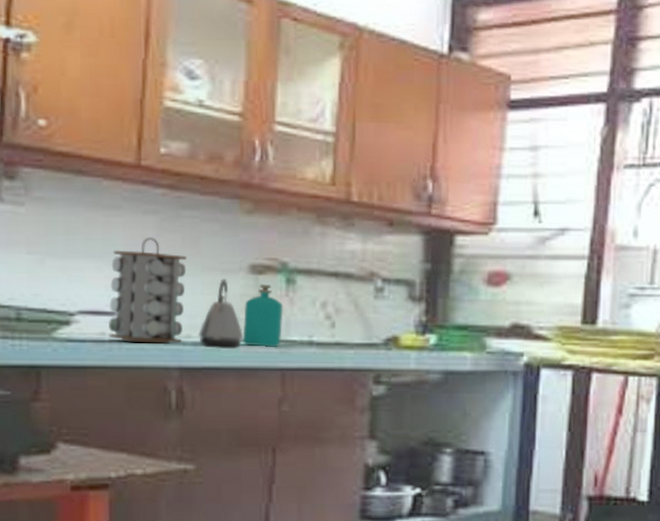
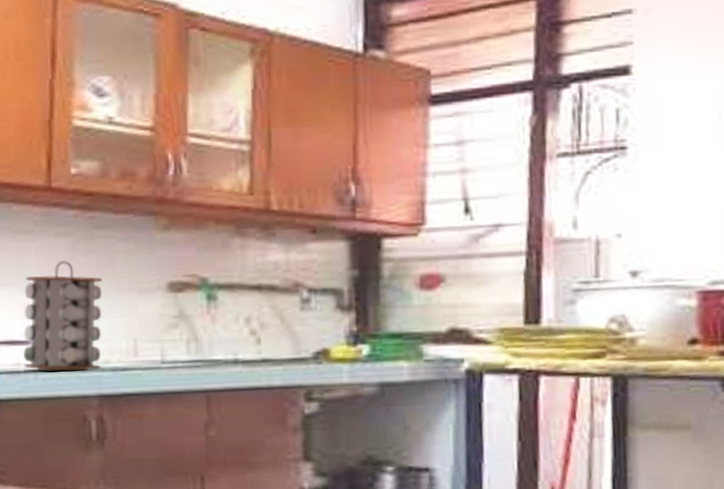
kettle: present [199,279,243,350] -> none [117,299,164,374]
soap bottle: present [243,284,283,347] -> none [164,302,206,368]

